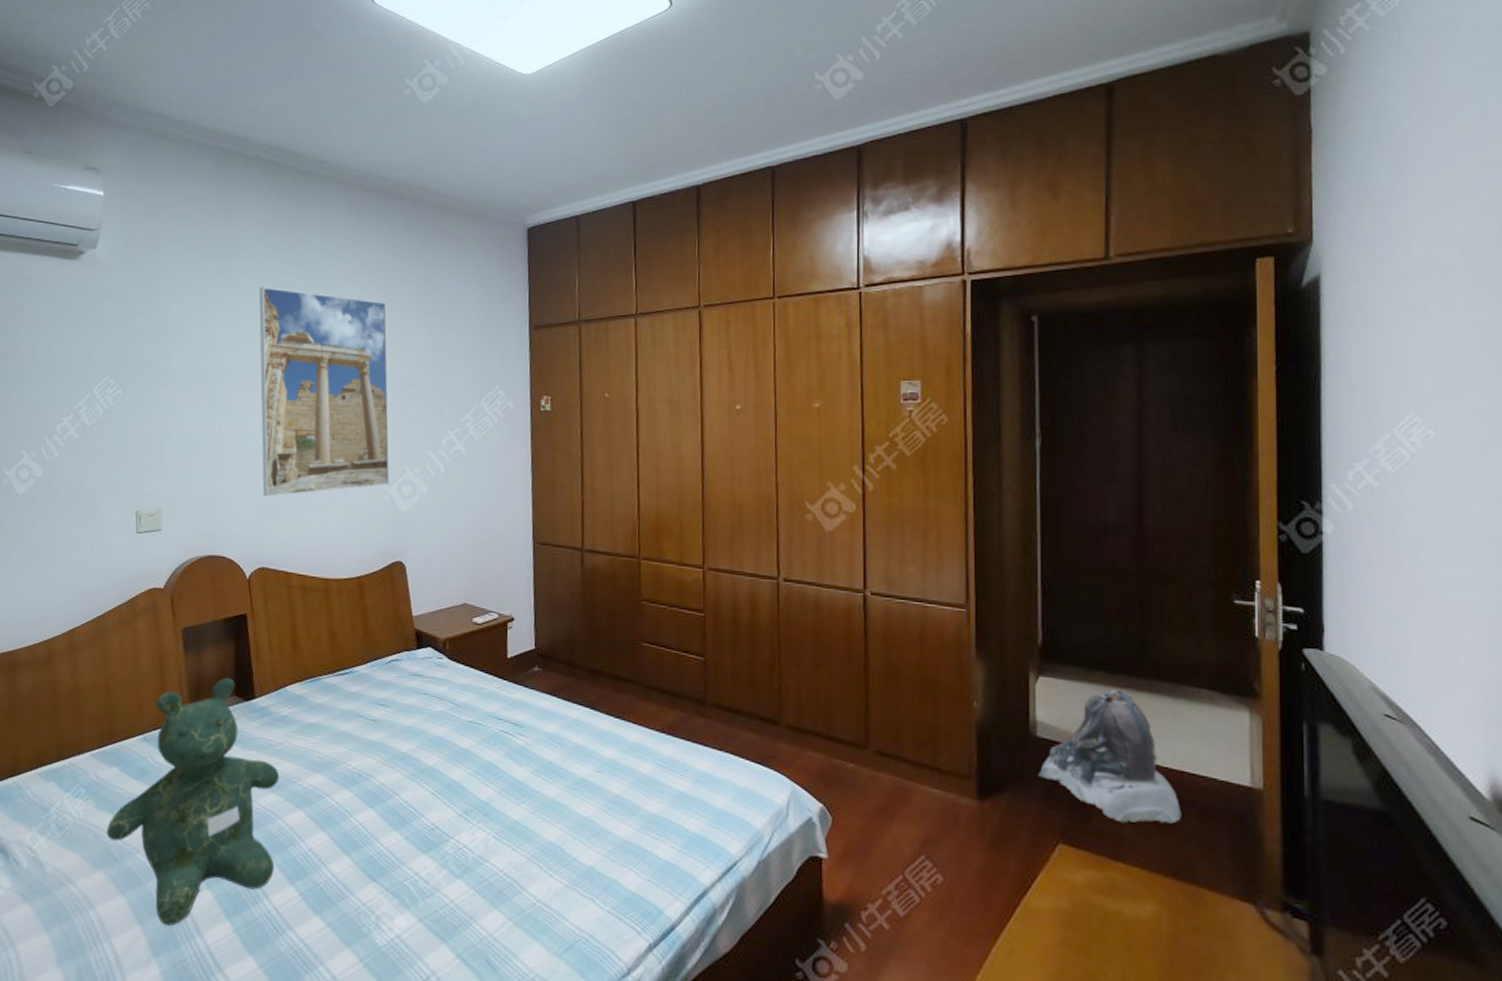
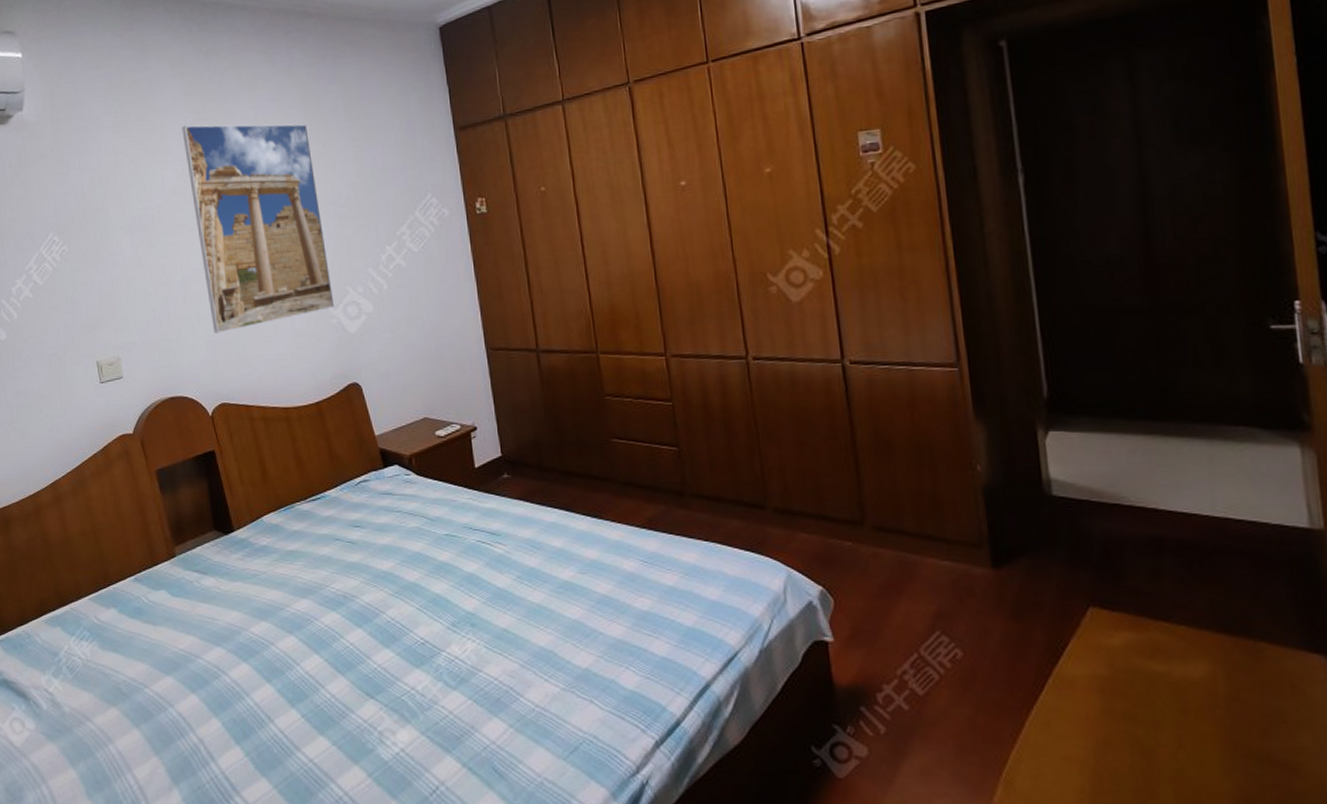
teddy bear: present [106,678,280,926] -> none [113,514,275,754]
backpack: present [1038,689,1182,824] -> none [1058,436,1230,579]

